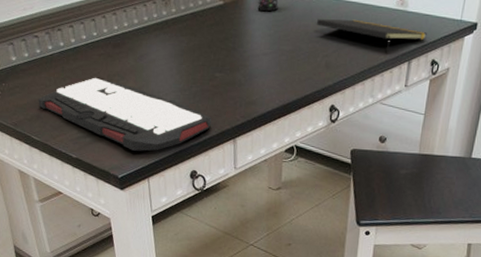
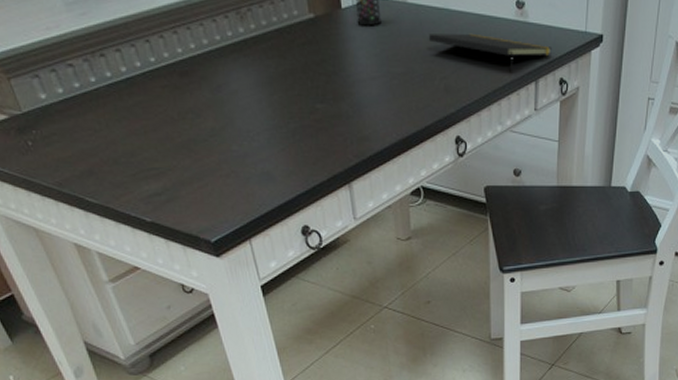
keyboard: present [38,77,212,151] -> none [86,116,320,207]

